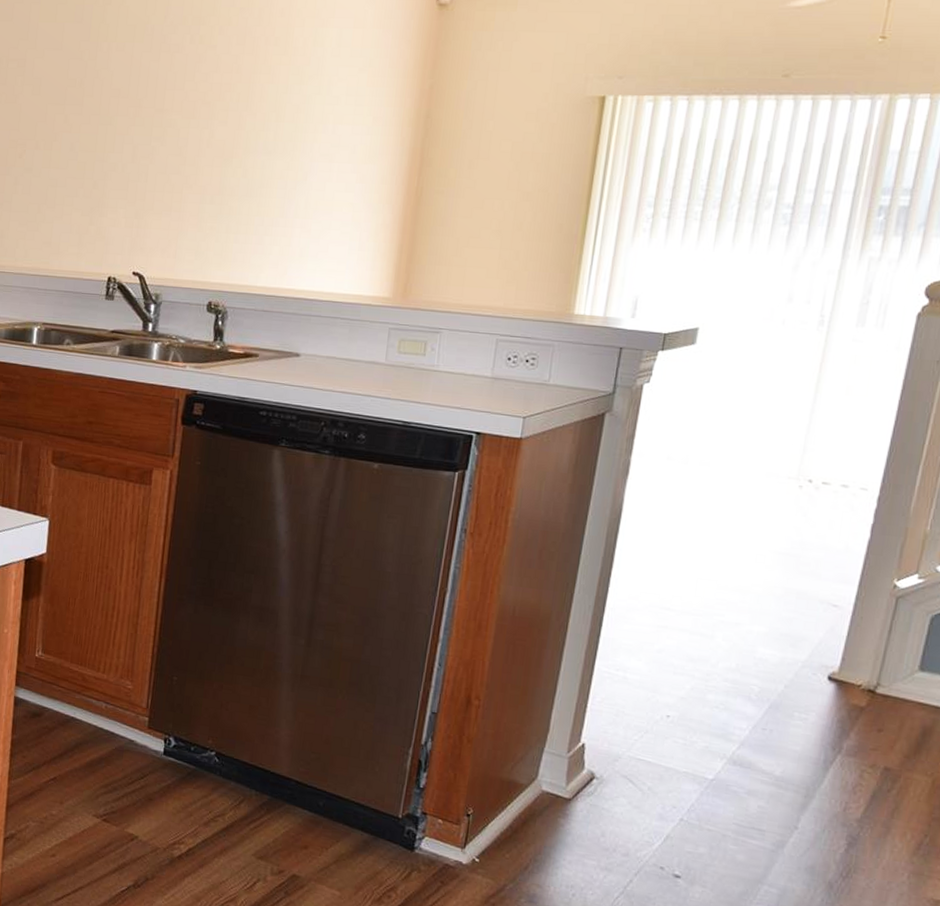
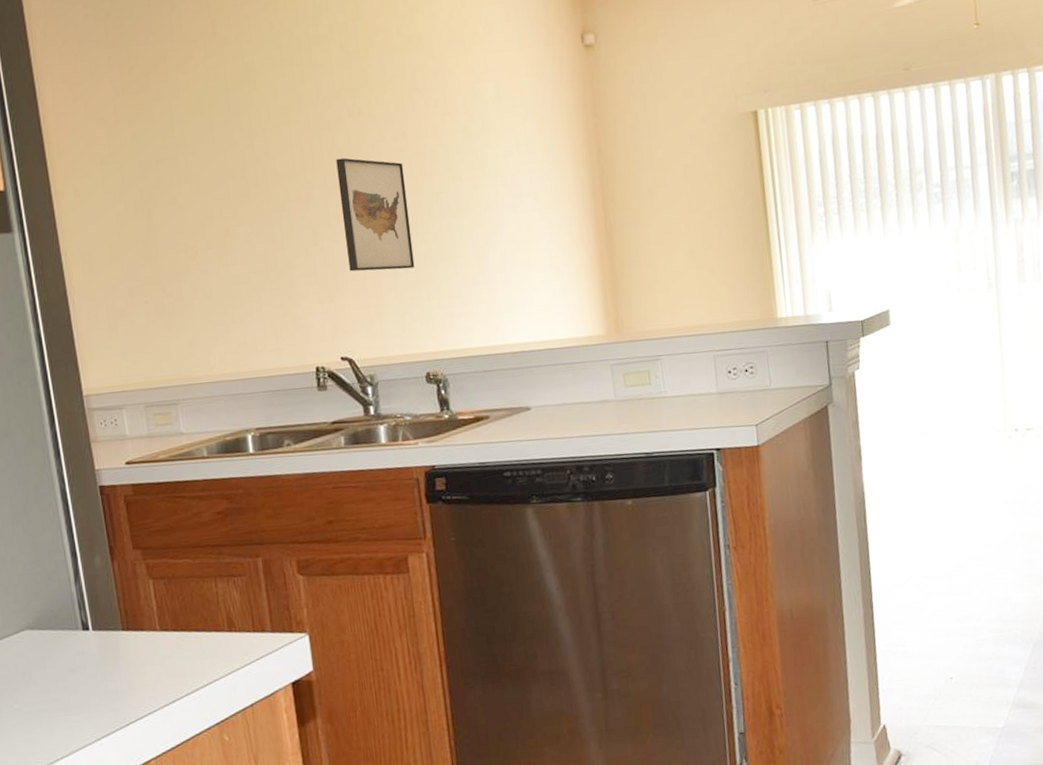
wall art: none [159,82,232,199] -> present [336,158,415,272]

